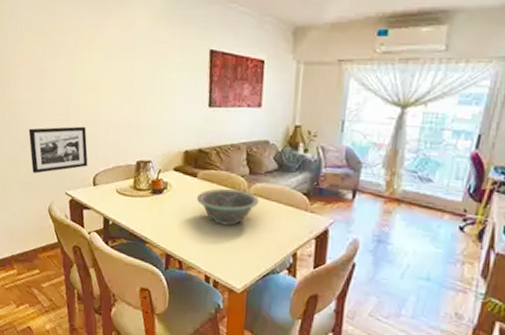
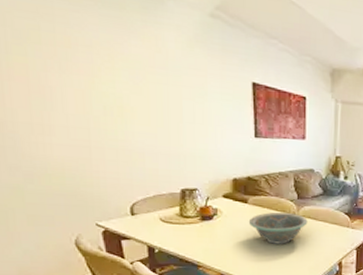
picture frame: present [28,126,88,174] -> none [34,153,122,205]

